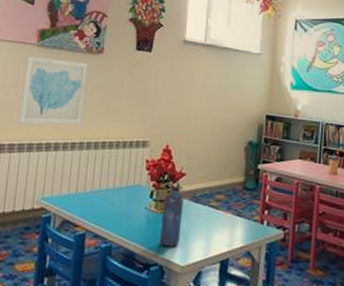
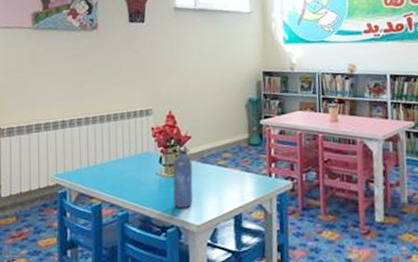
wall art: present [18,56,89,125] -> none [24,39,85,106]

